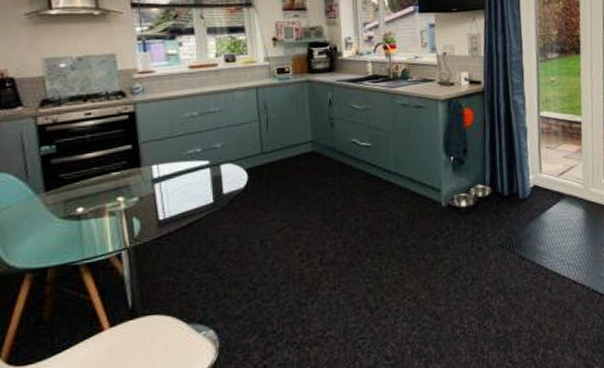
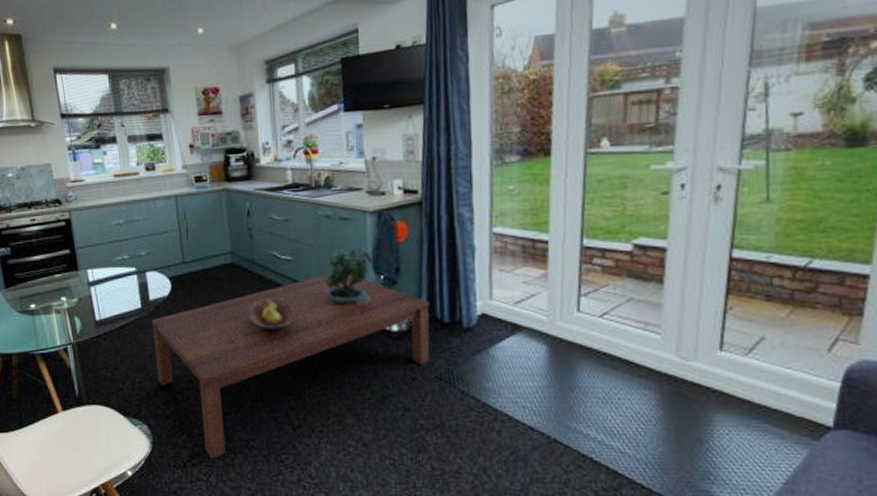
coffee table: none [224,157,493,356] -> present [151,273,430,459]
fruit bowl: none [329,184,373,219] -> present [249,299,294,334]
potted plant: none [401,127,444,186] -> present [325,241,372,306]

